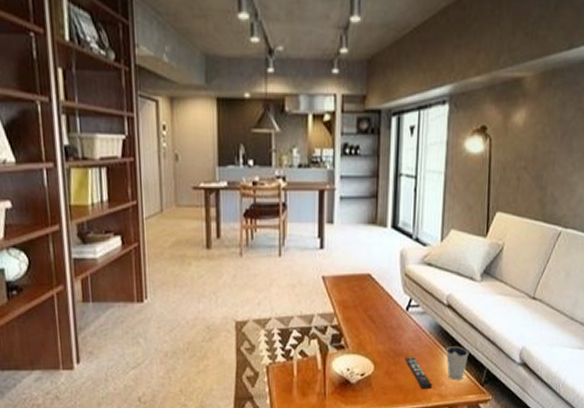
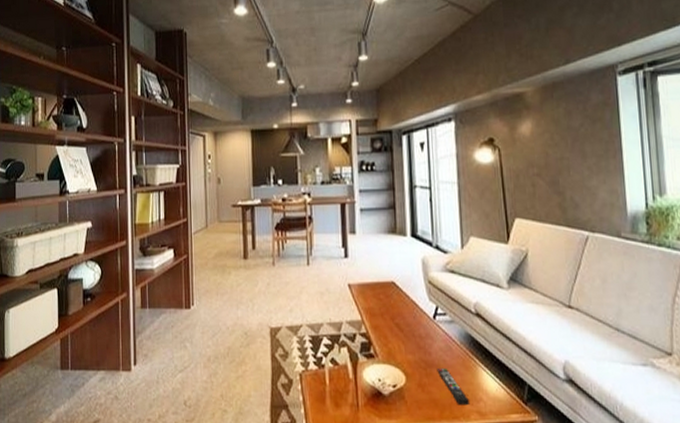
dixie cup: present [446,346,469,380] -> none [480,358,506,396]

